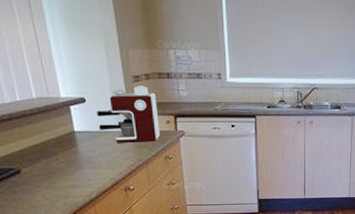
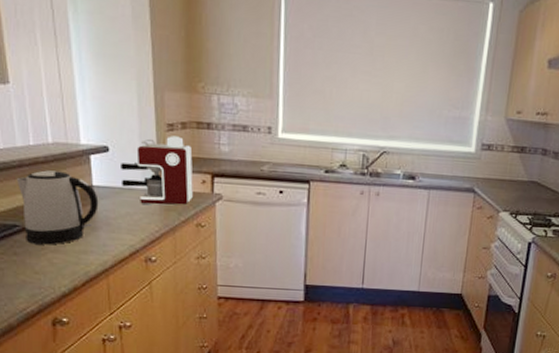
kettle: none [7,121,81,183] -> present [16,170,99,245]

